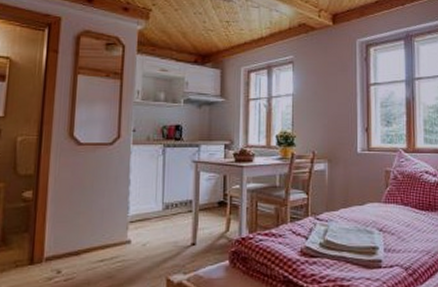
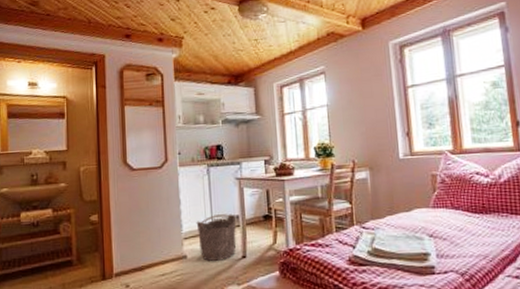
bucket: none [145,198,189,247] -> present [196,214,237,261]

